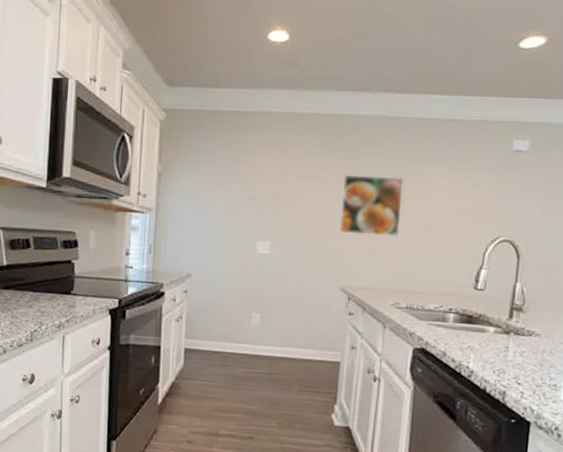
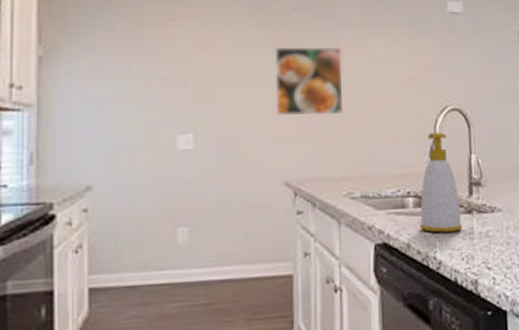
soap bottle: none [457,259,499,348] -> present [419,132,463,233]

